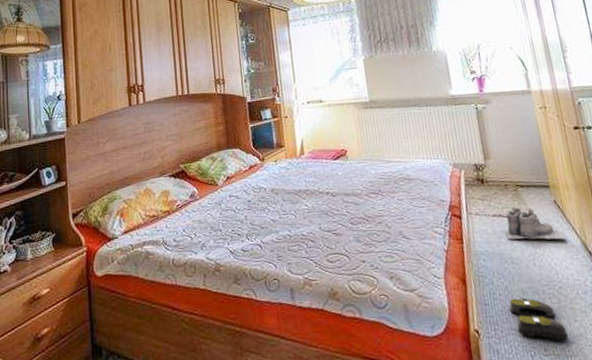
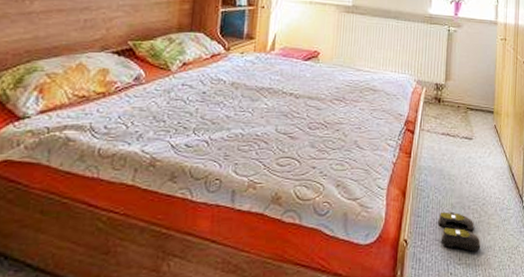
boots: present [505,207,567,240] -> none [449,128,497,161]

